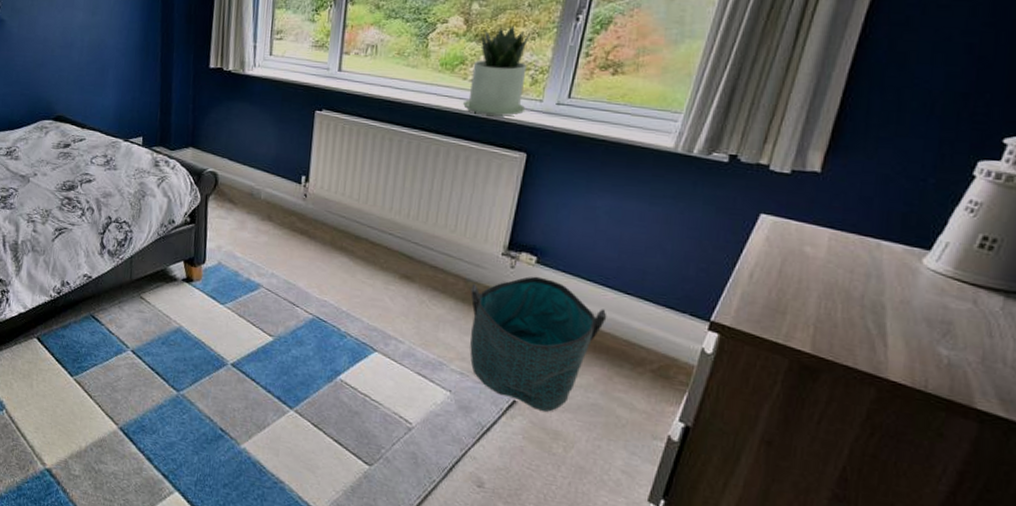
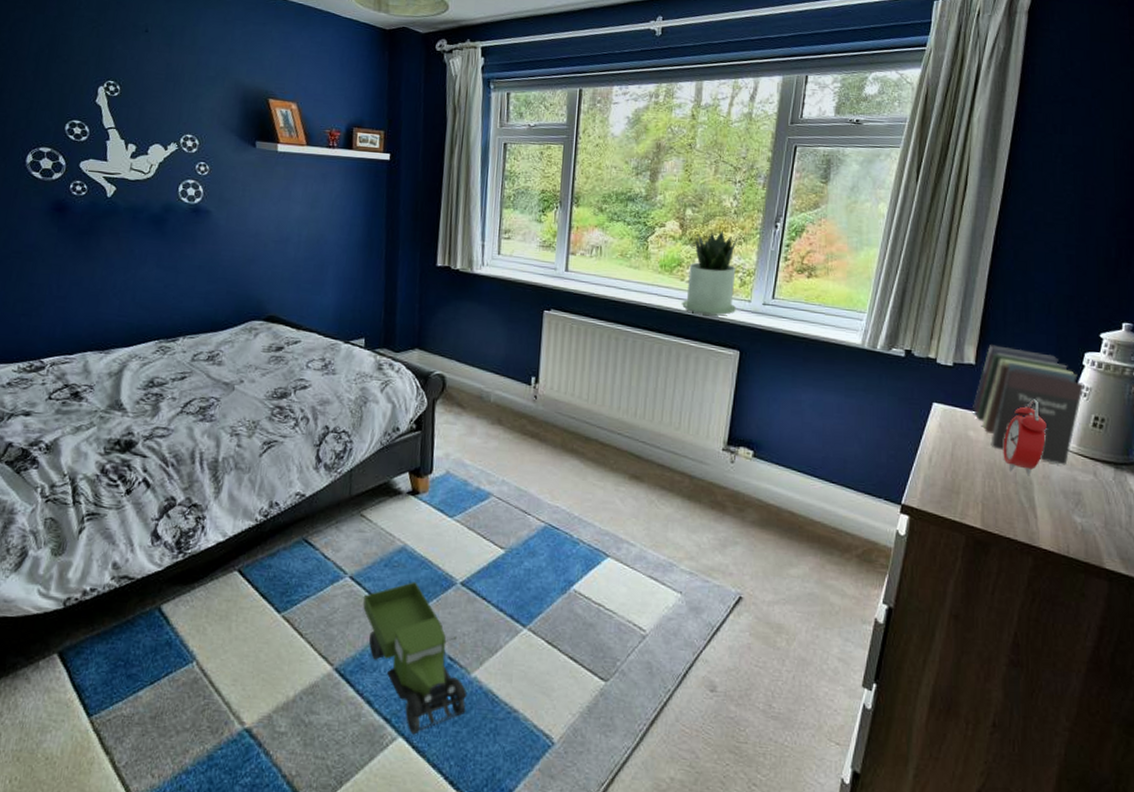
toy truck: none [143,359,237,492] -> present [363,582,468,735]
storage basket: present [469,276,607,412] -> none [696,470,817,605]
books: none [812,150,973,290] -> present [973,345,1084,465]
alarm clock: none [847,213,913,300] -> present [1003,399,1047,476]

